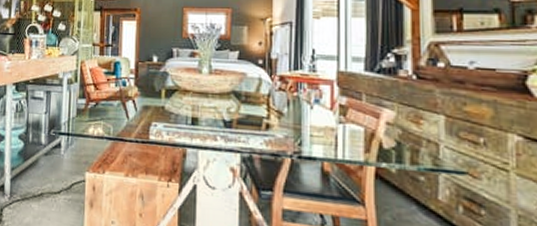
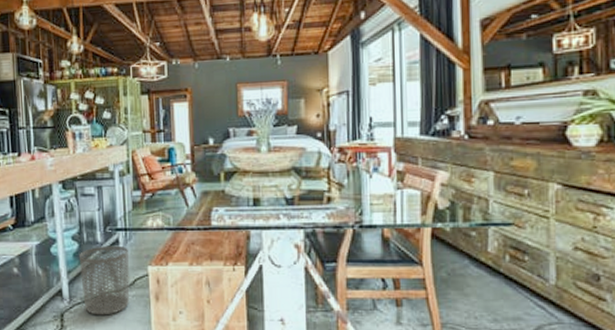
waste bin: none [22,147,69,216] -> present [78,245,130,315]

